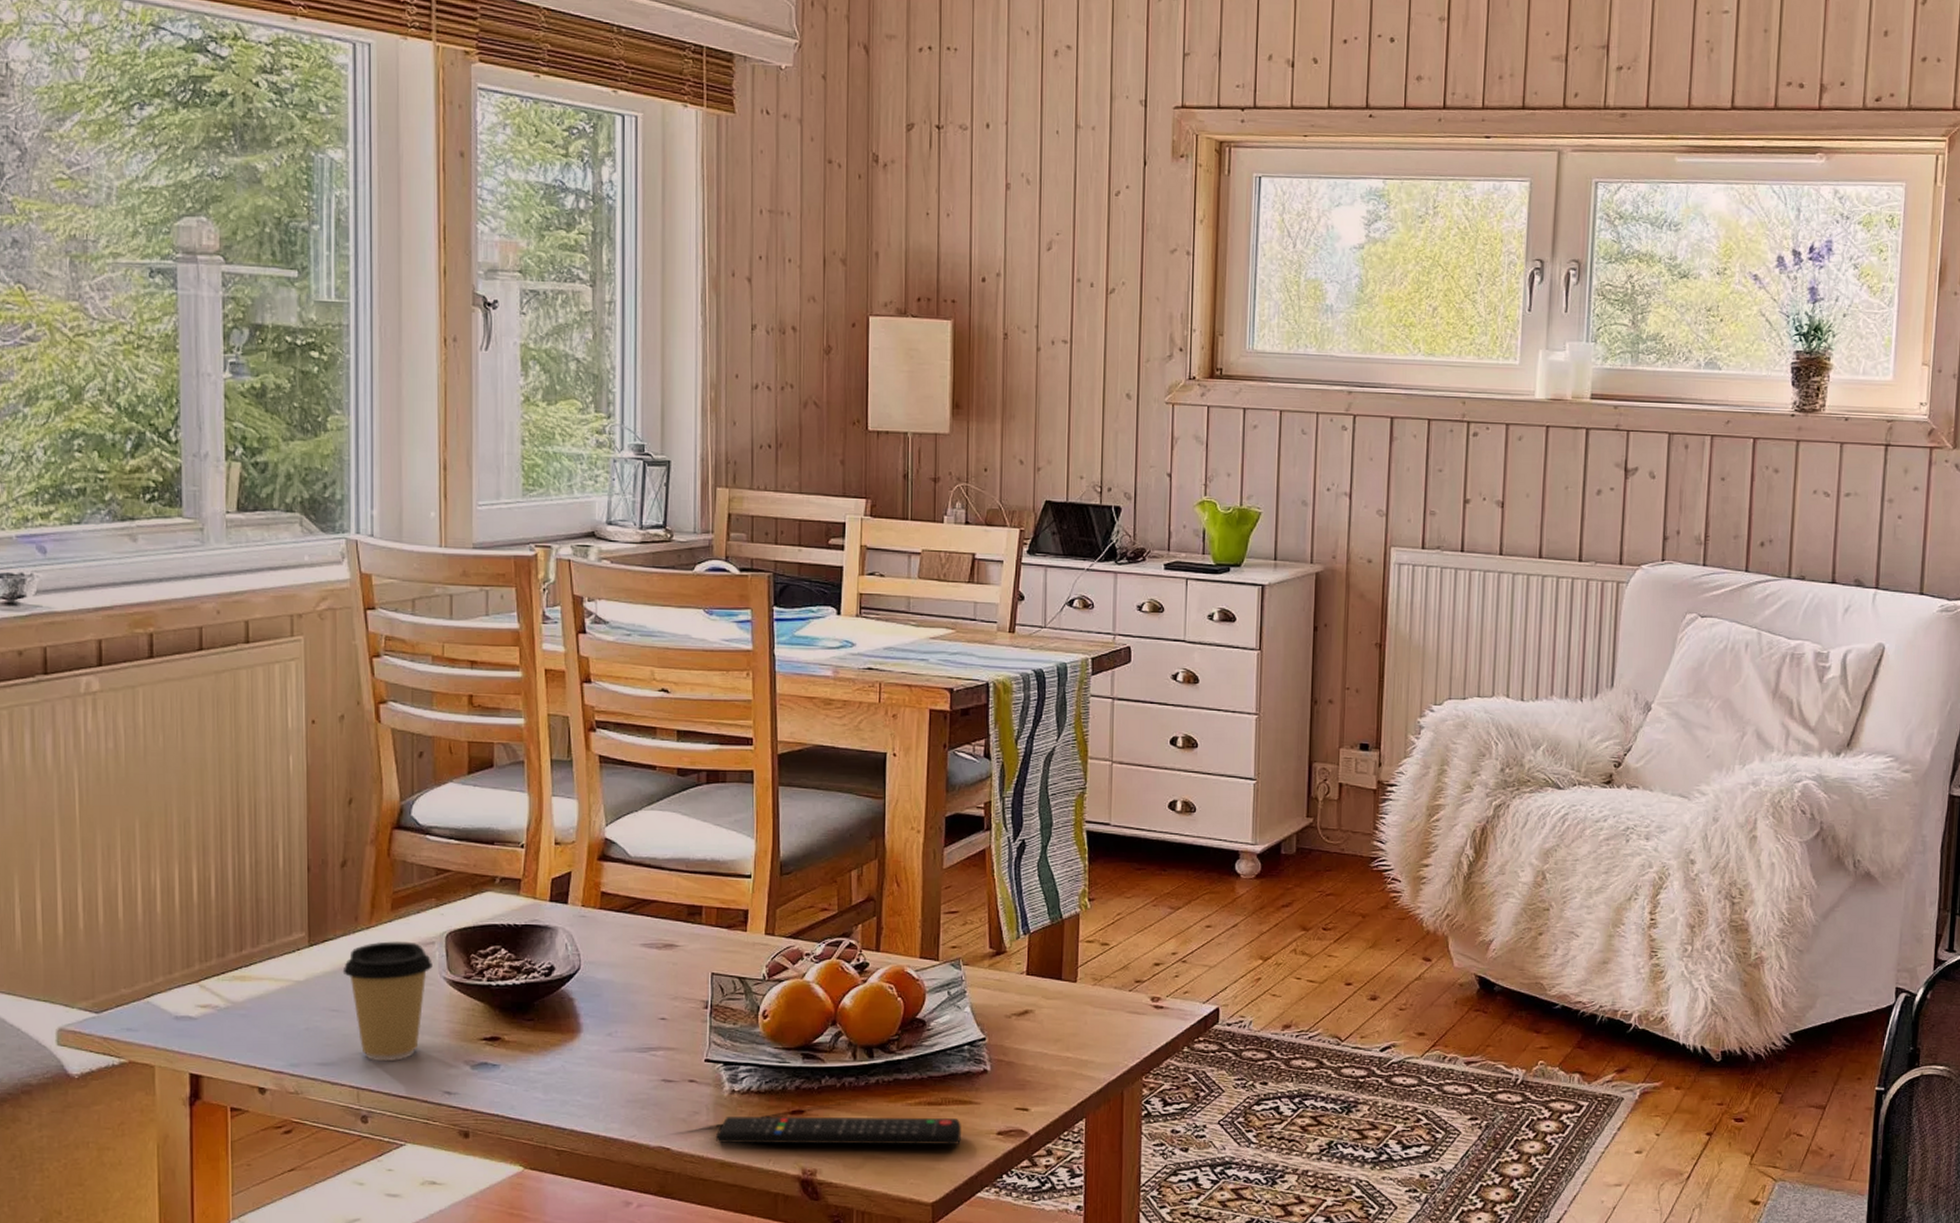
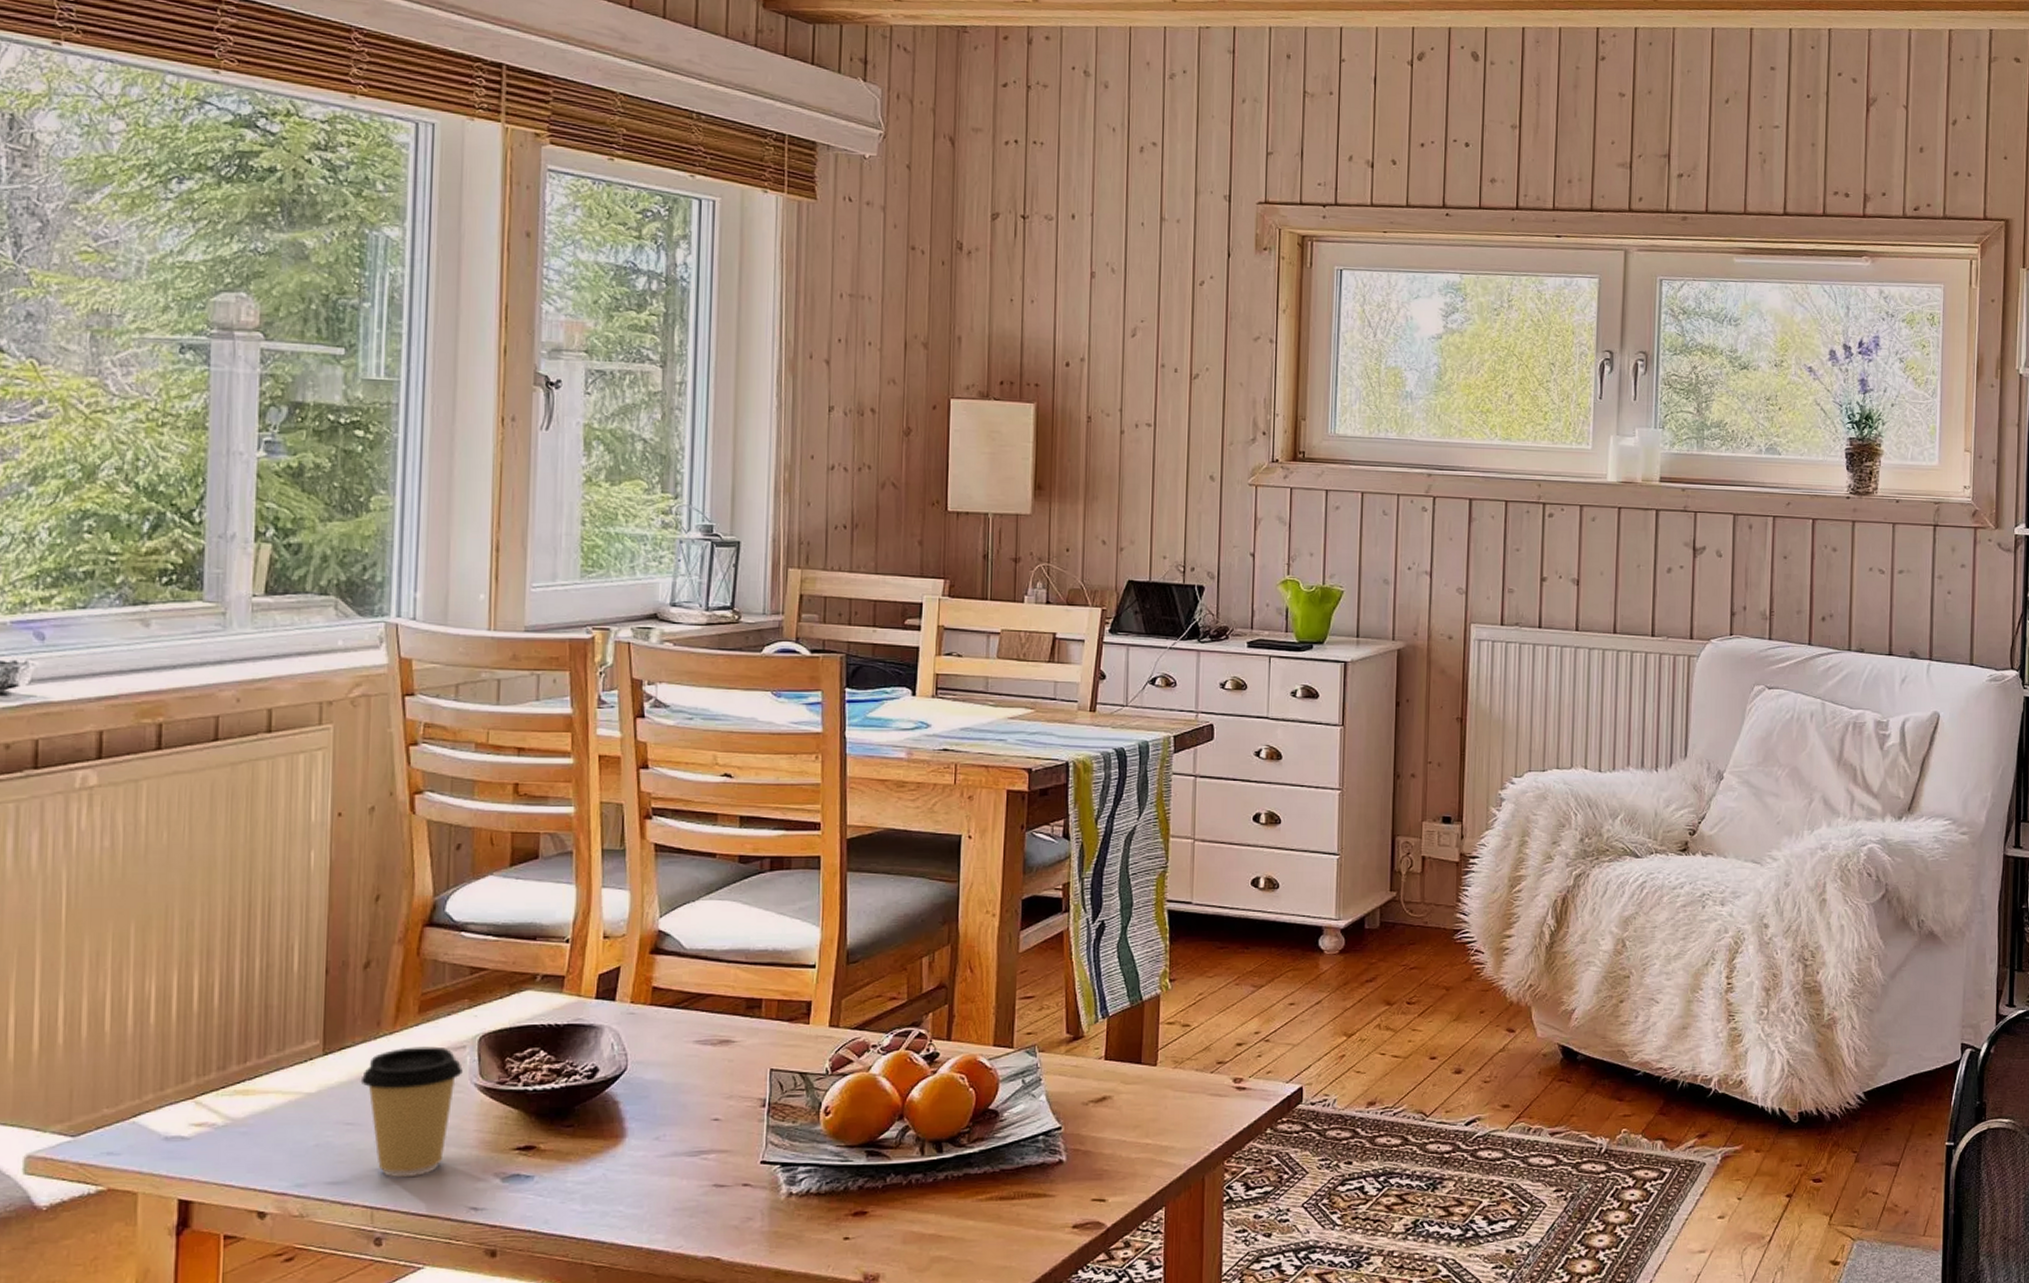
remote control: present [715,1117,962,1145] -> none [769,1213,1036,1251]

